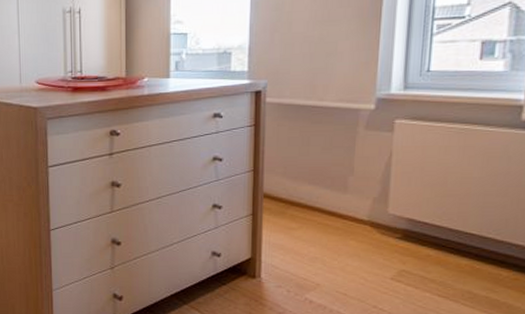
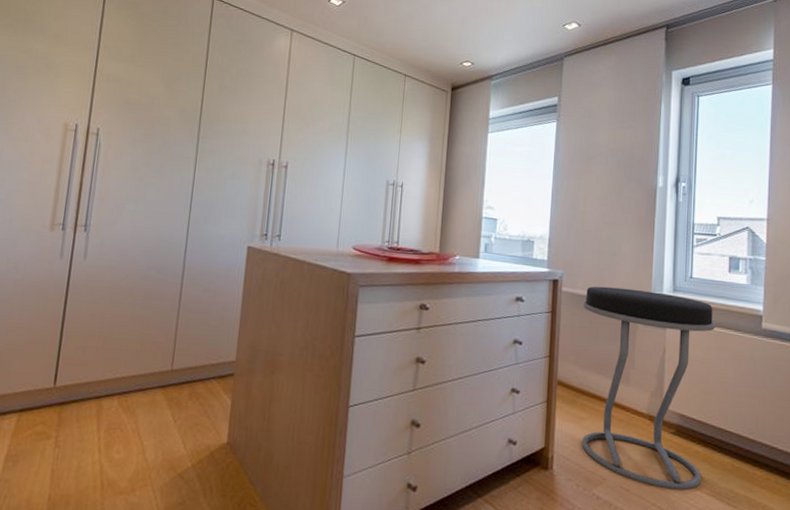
stool: none [291,91,459,293] -> present [582,286,716,490]

